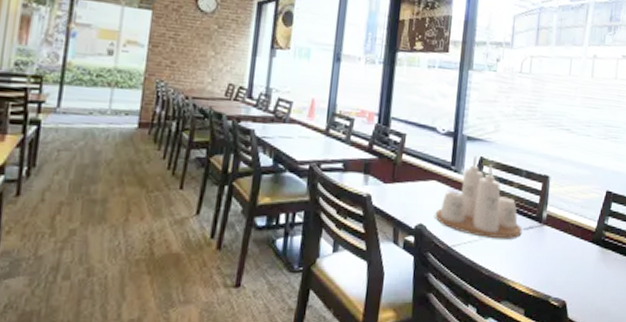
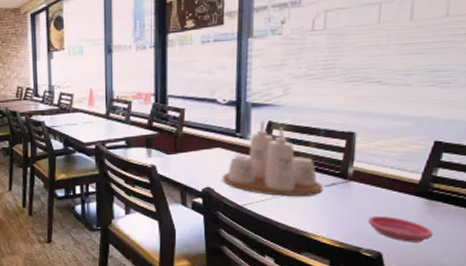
saucer: none [556,263,605,291] -> present [368,216,434,242]

